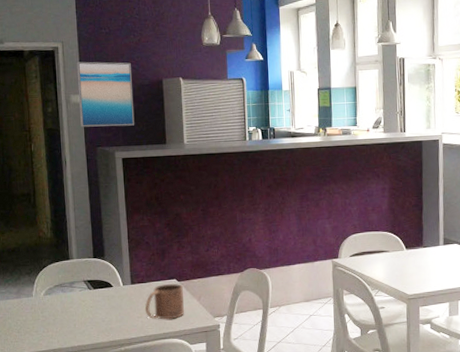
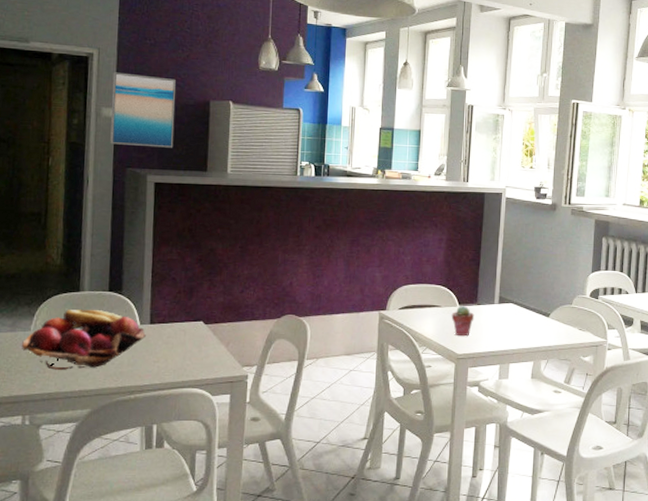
fruit basket: none [26,275,130,329] -> present [21,310,147,370]
mug: present [144,284,184,320] -> none [163,326,210,366]
potted succulent: none [399,249,422,278] -> present [451,306,474,337]

